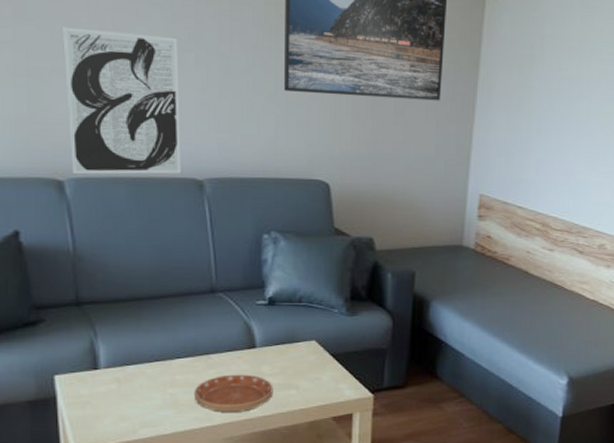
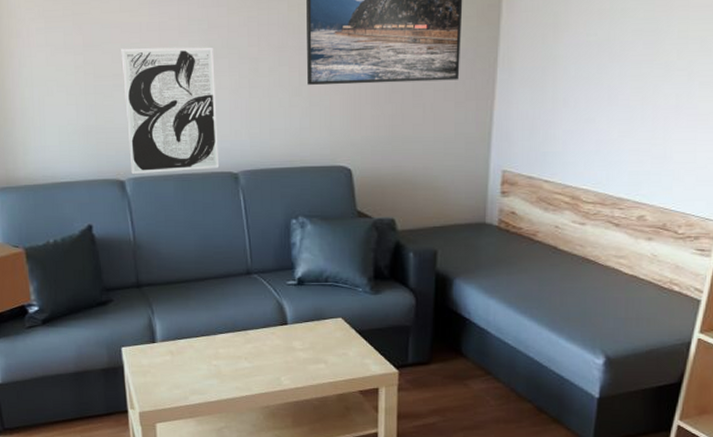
saucer: present [193,374,273,413] -> none [234,349,304,384]

